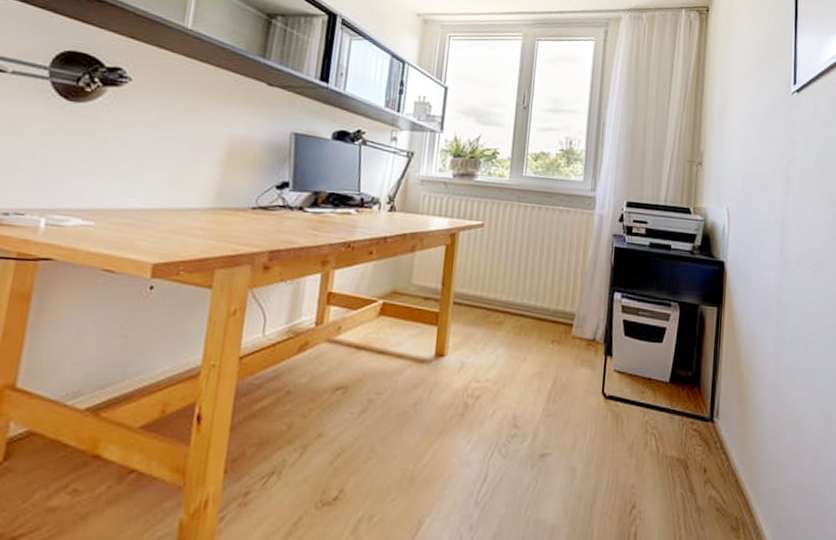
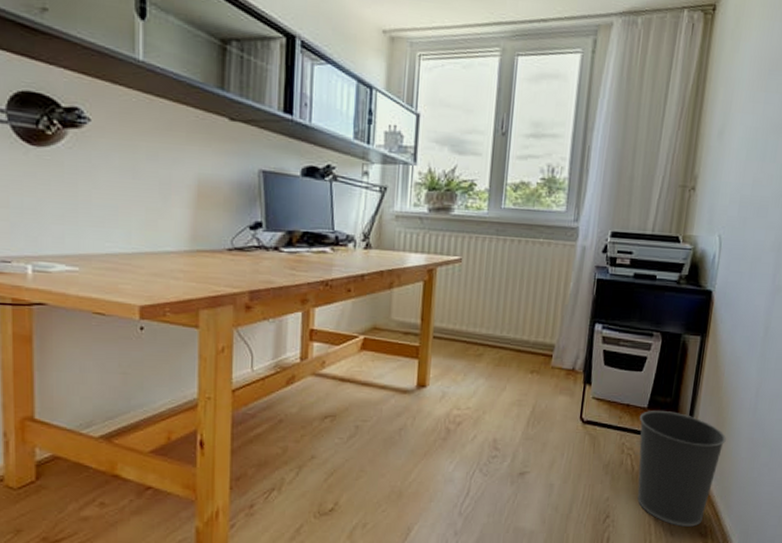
wastebasket: none [661,385,750,519] -> present [637,411,726,527]

